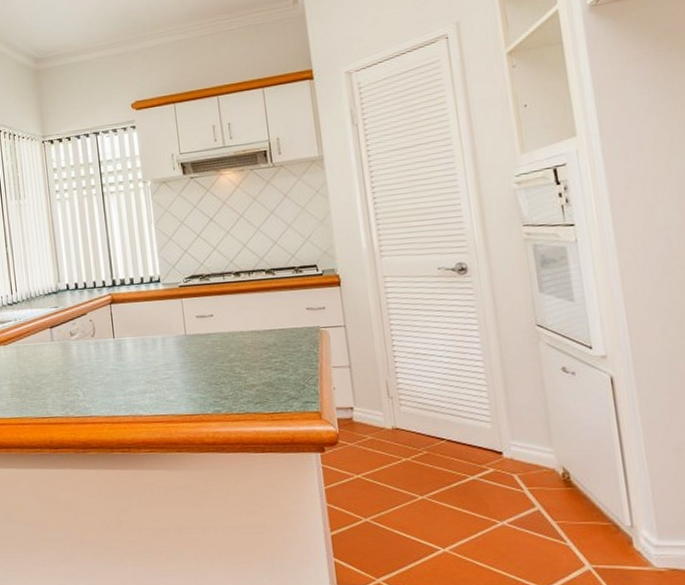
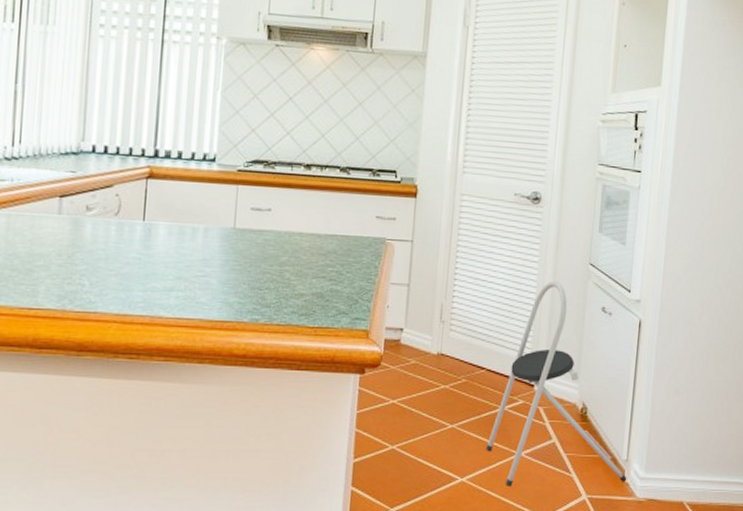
step stool: none [463,346,637,557] -> present [486,280,627,487]

